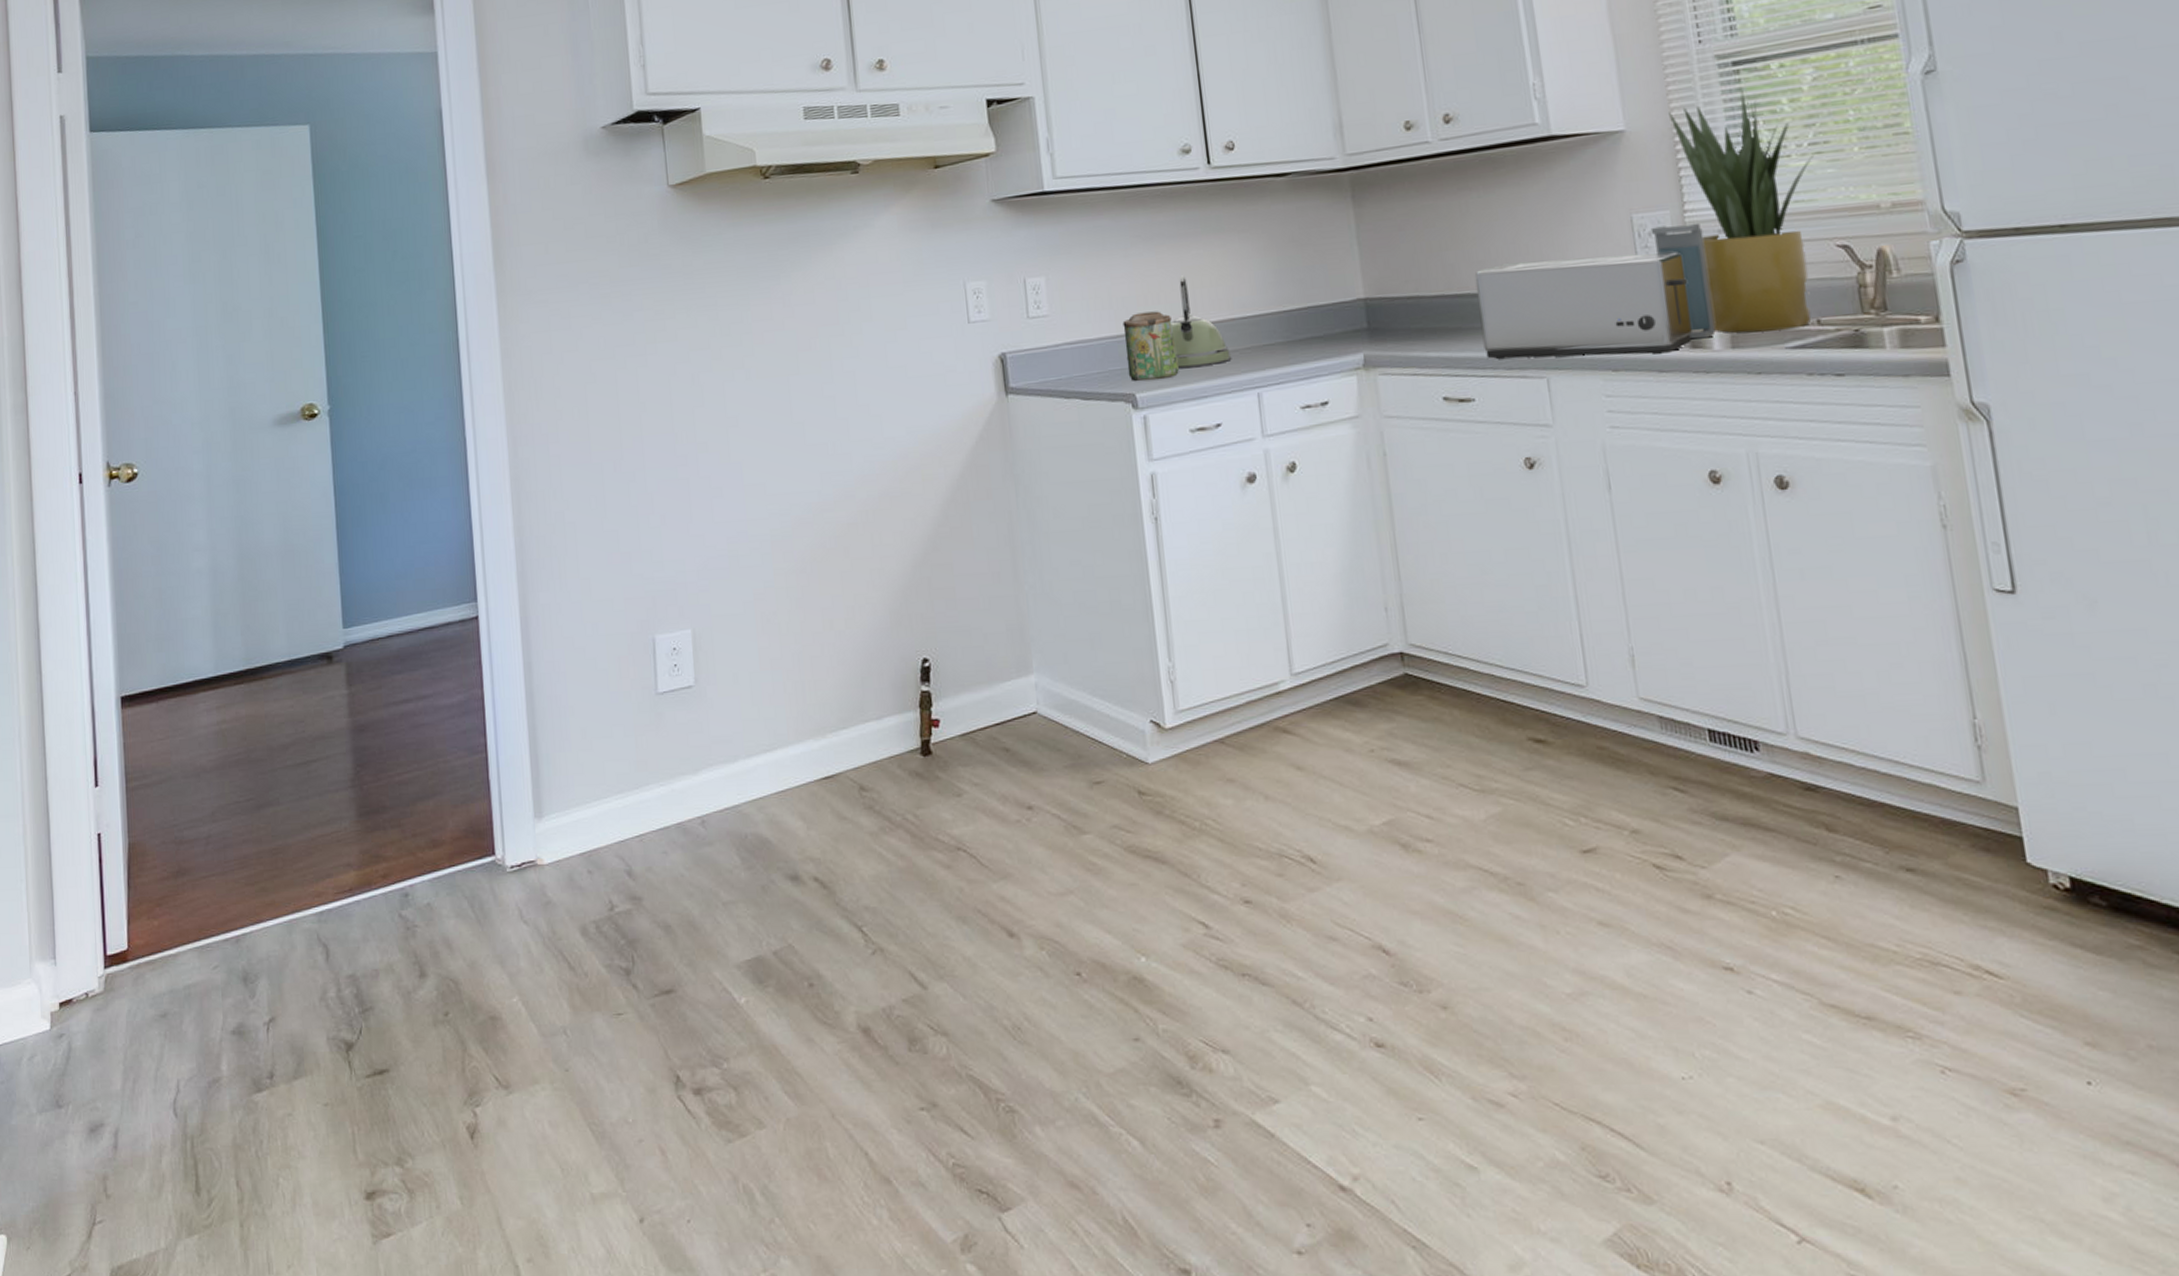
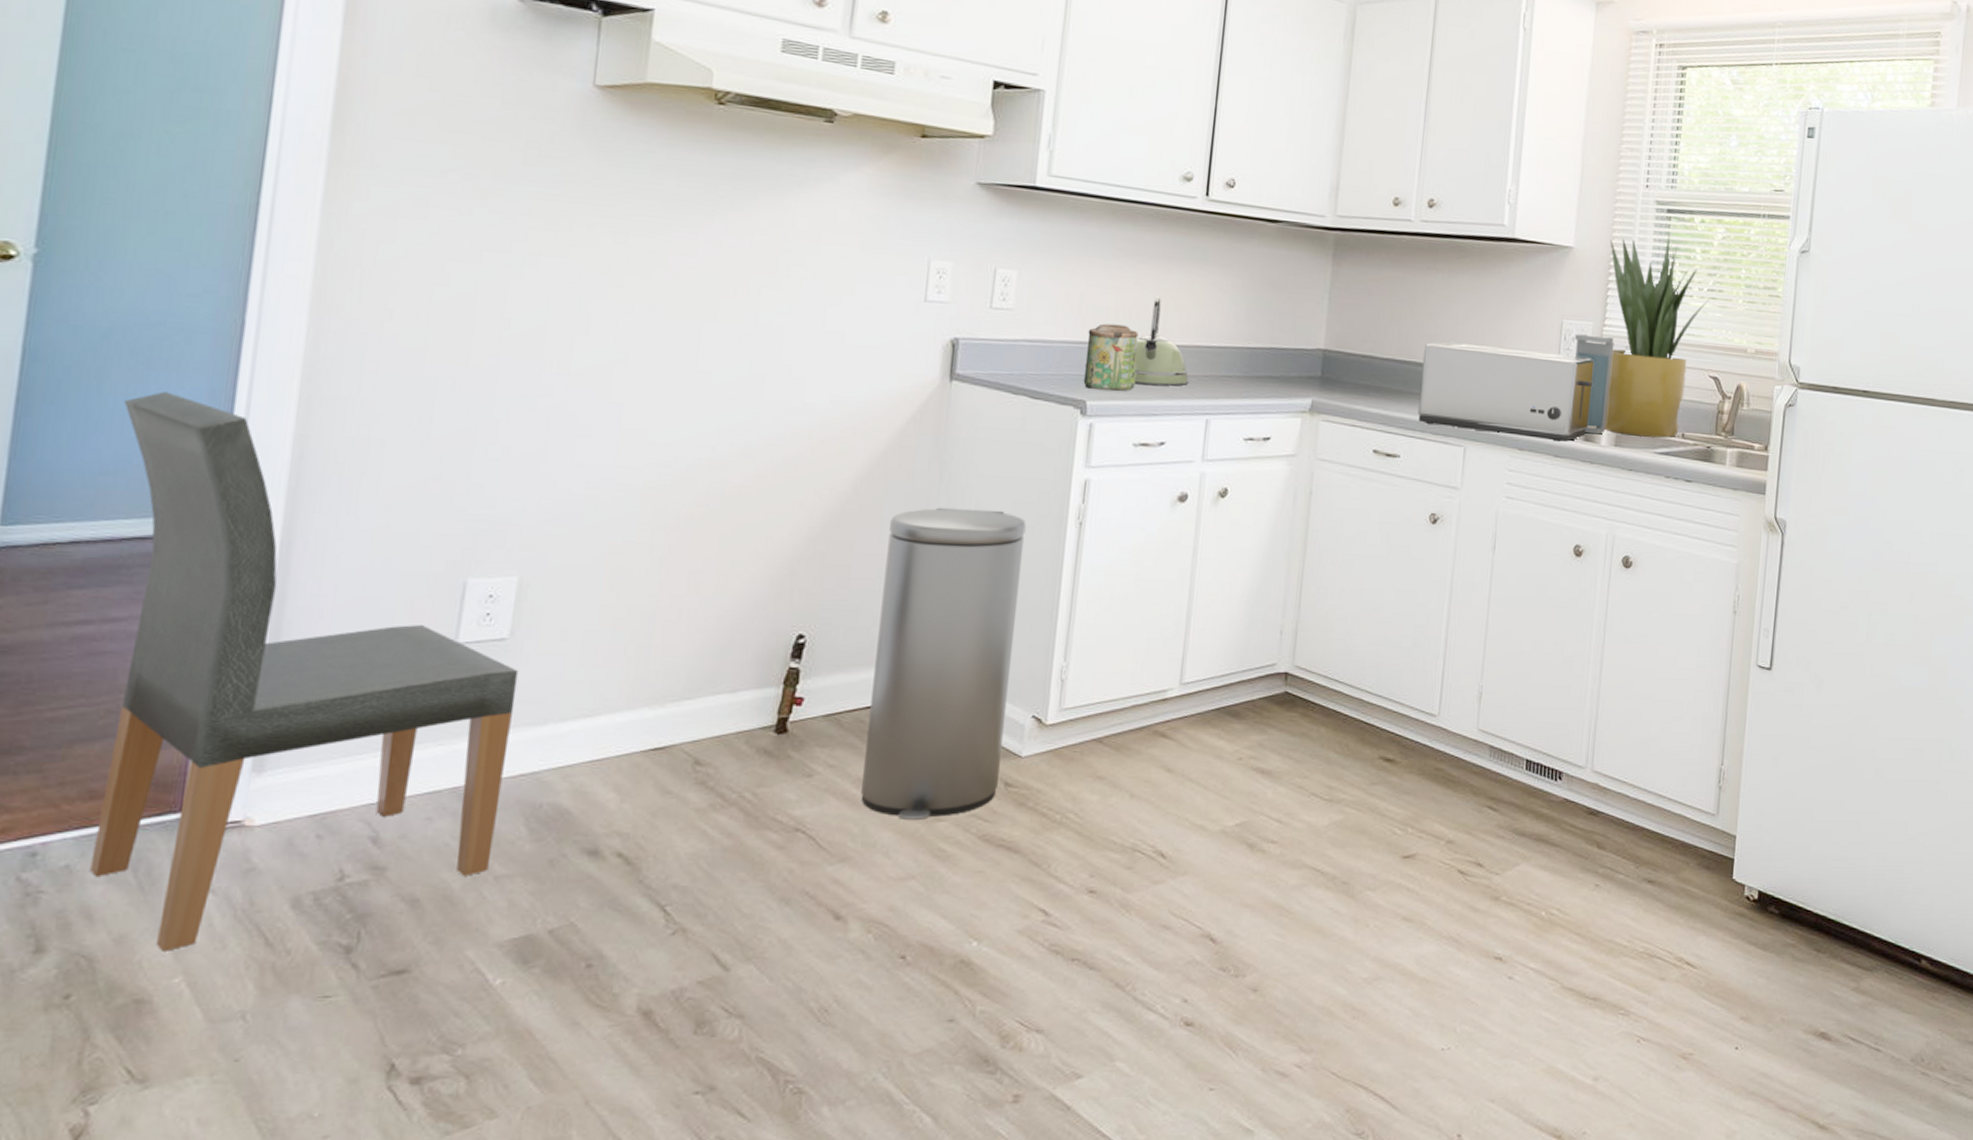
dining chair: none [401,505,717,975] -> present [89,391,519,951]
pedal bin: none [981,516,1132,835] -> present [861,507,1026,821]

